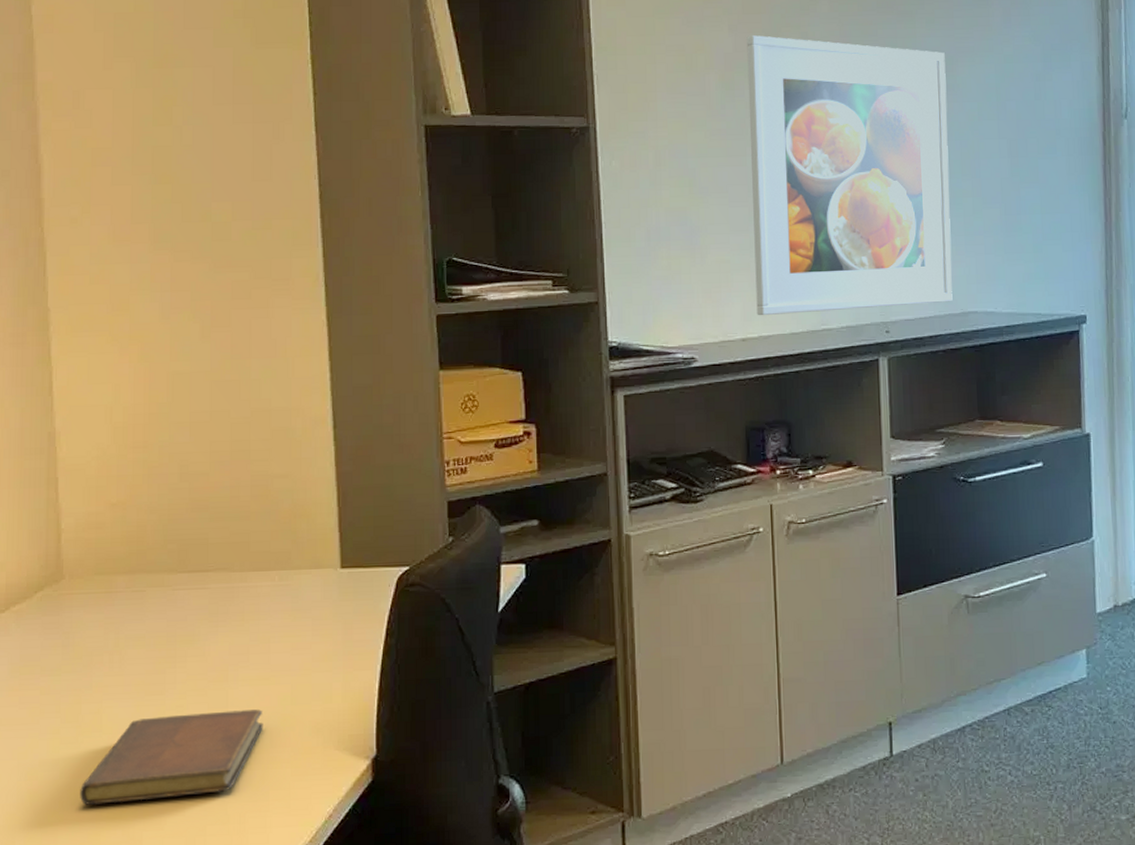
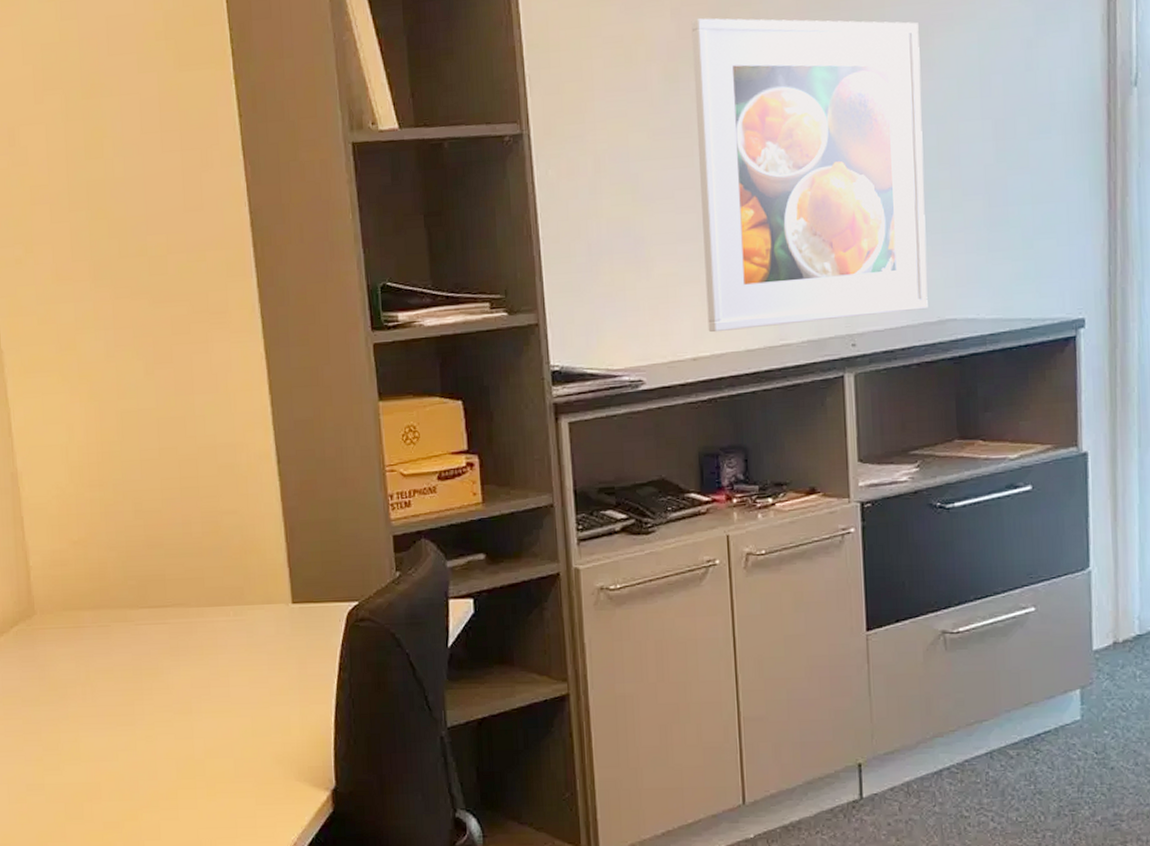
notebook: present [80,709,263,805] -> none [65,741,228,827]

